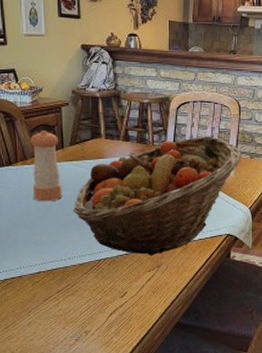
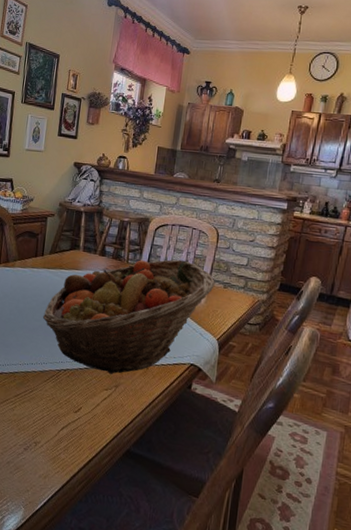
pepper shaker: present [30,130,62,202] -> none [9,237,40,305]

